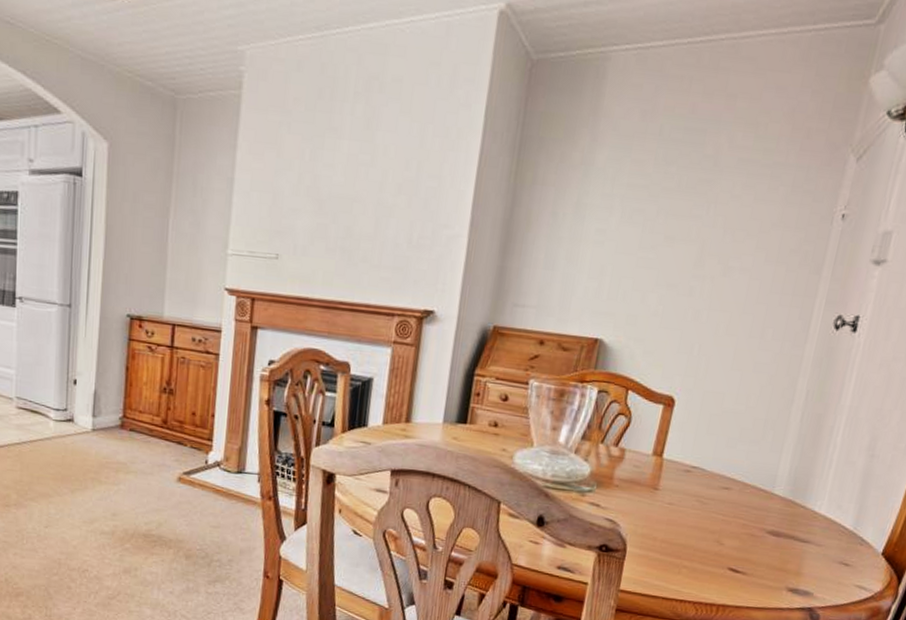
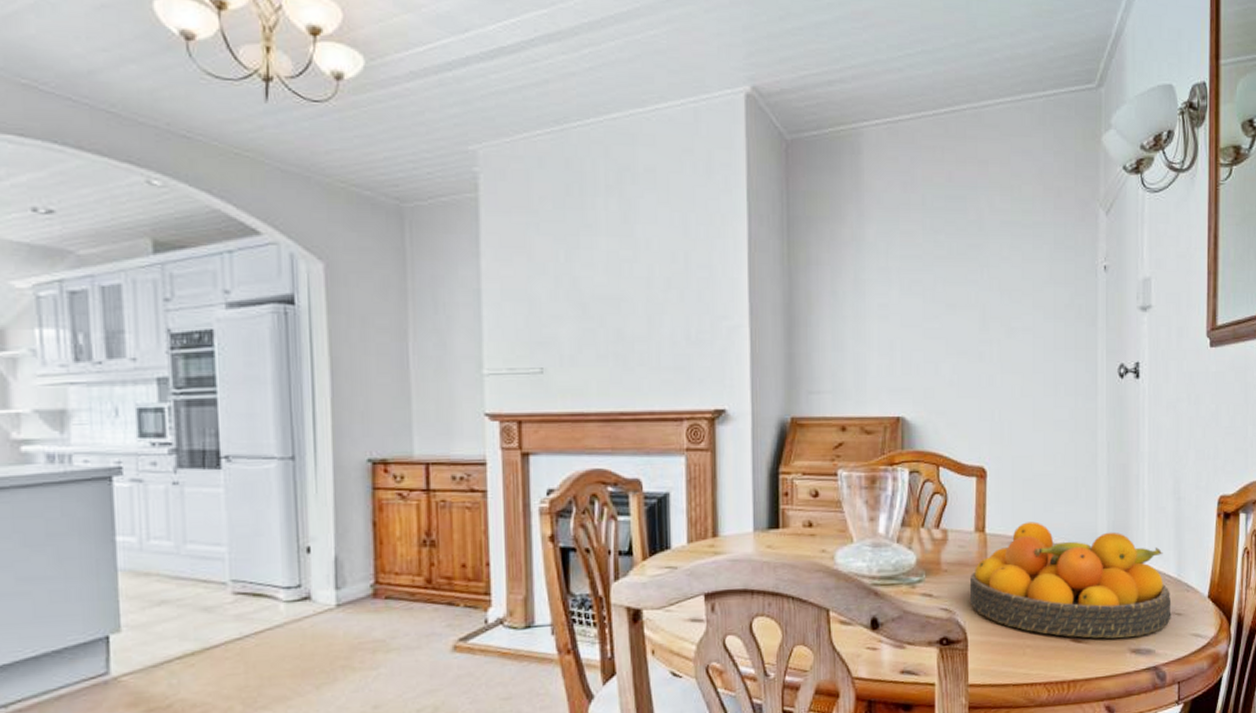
fruit bowl: none [635,454,843,578] -> present [969,521,1172,639]

